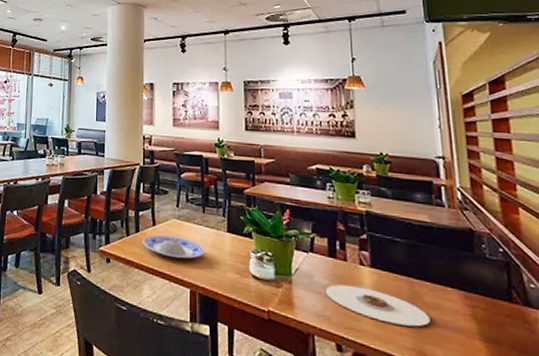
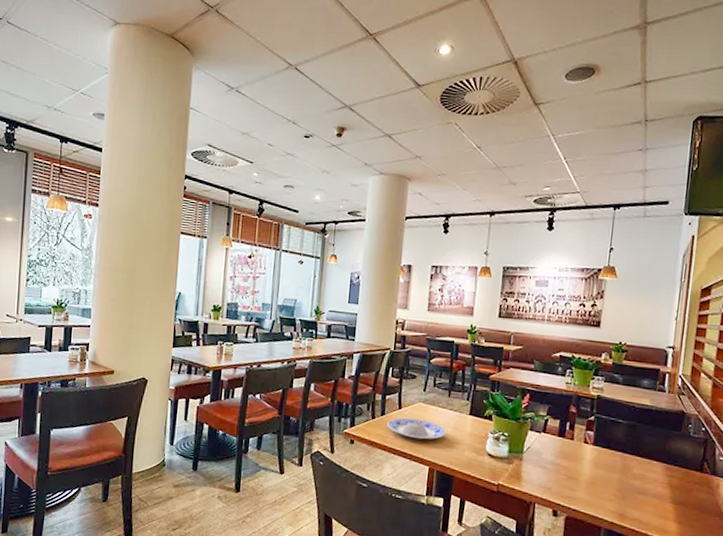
plate: present [325,284,430,327] -> none [550,460,634,494]

